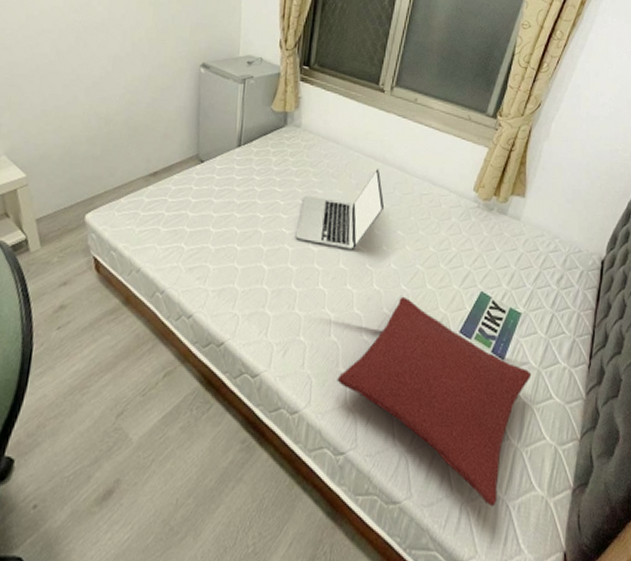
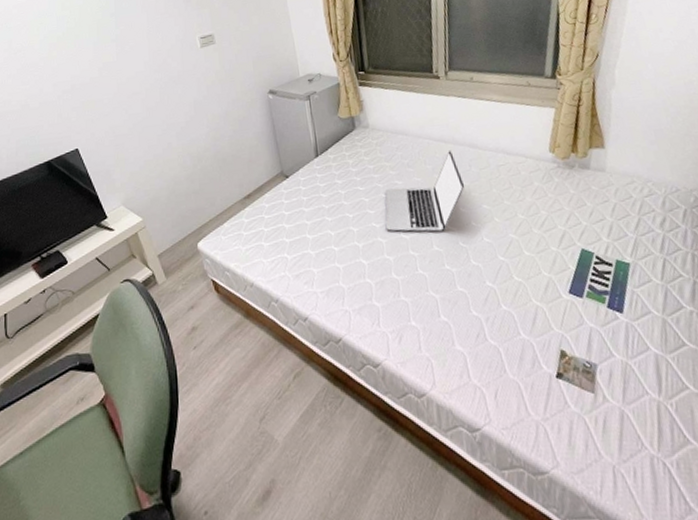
pillow: present [337,296,532,507] -> none [456,267,657,467]

